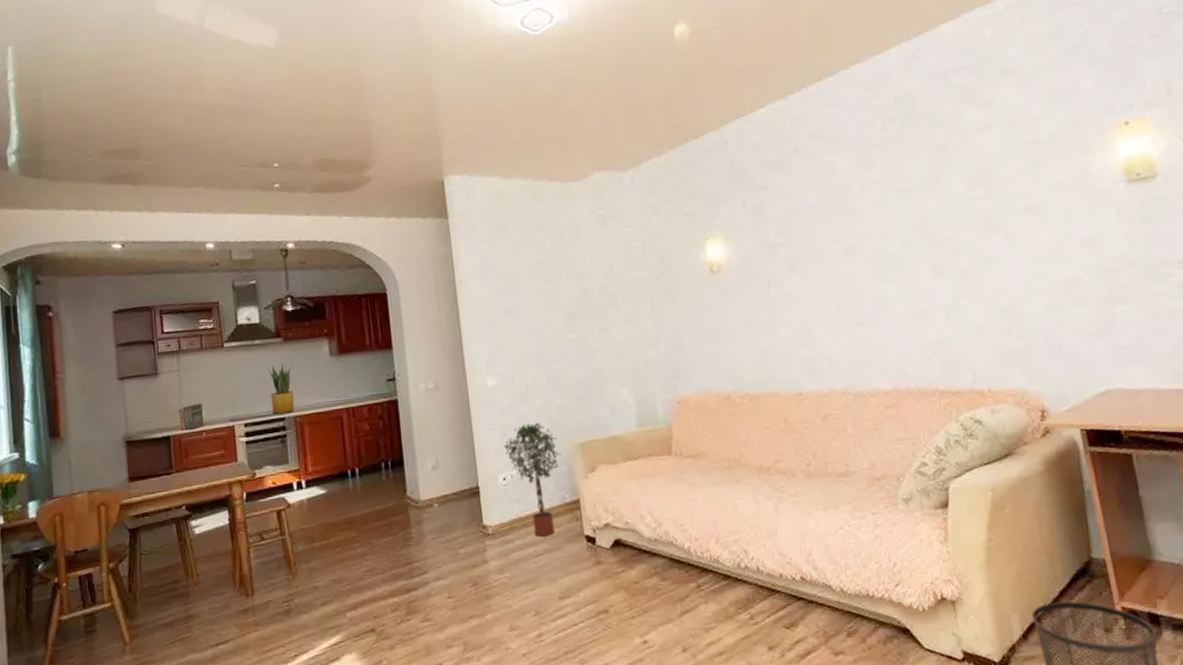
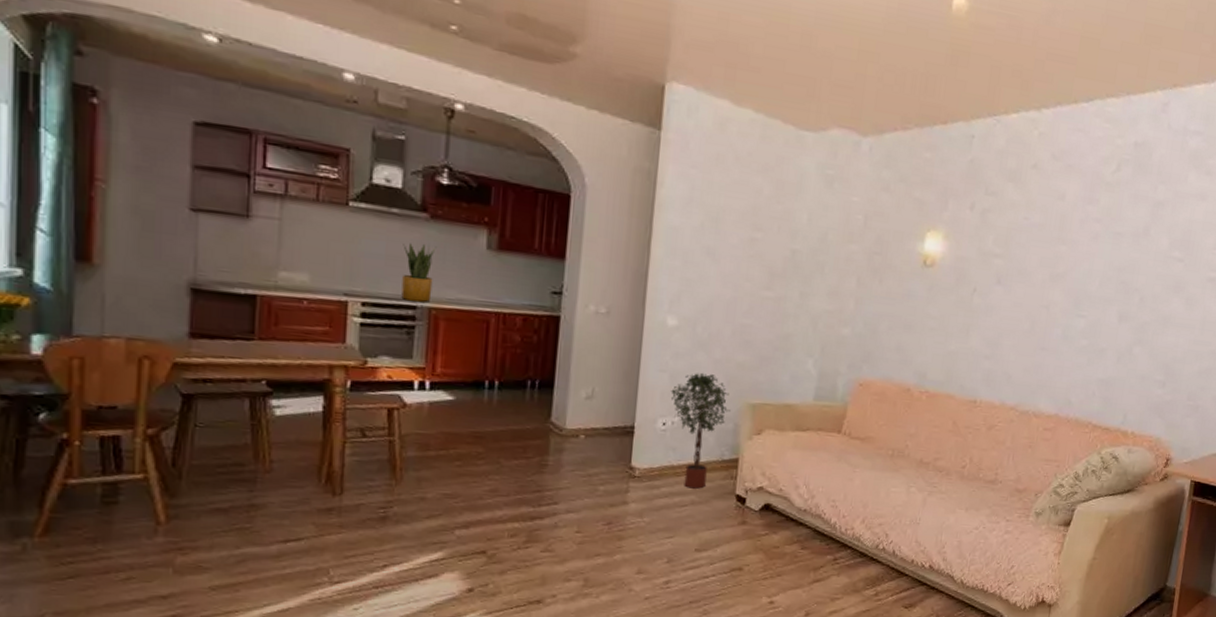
books: present [179,403,204,432] -> none [272,263,308,296]

